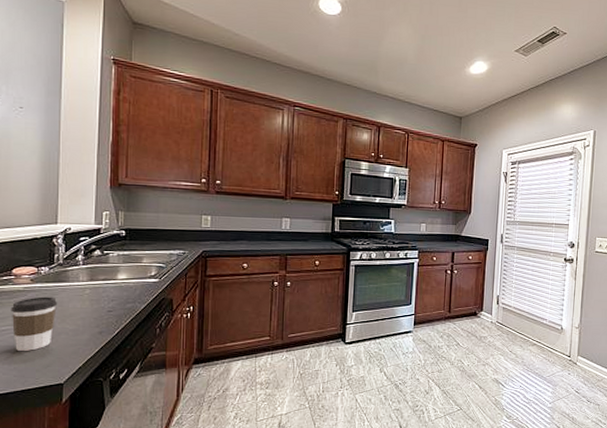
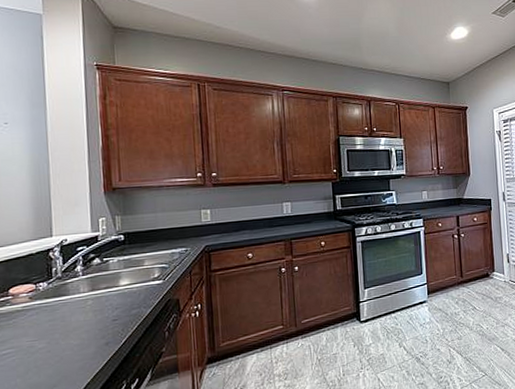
coffee cup: present [11,296,57,351] -> none [10,312,59,374]

